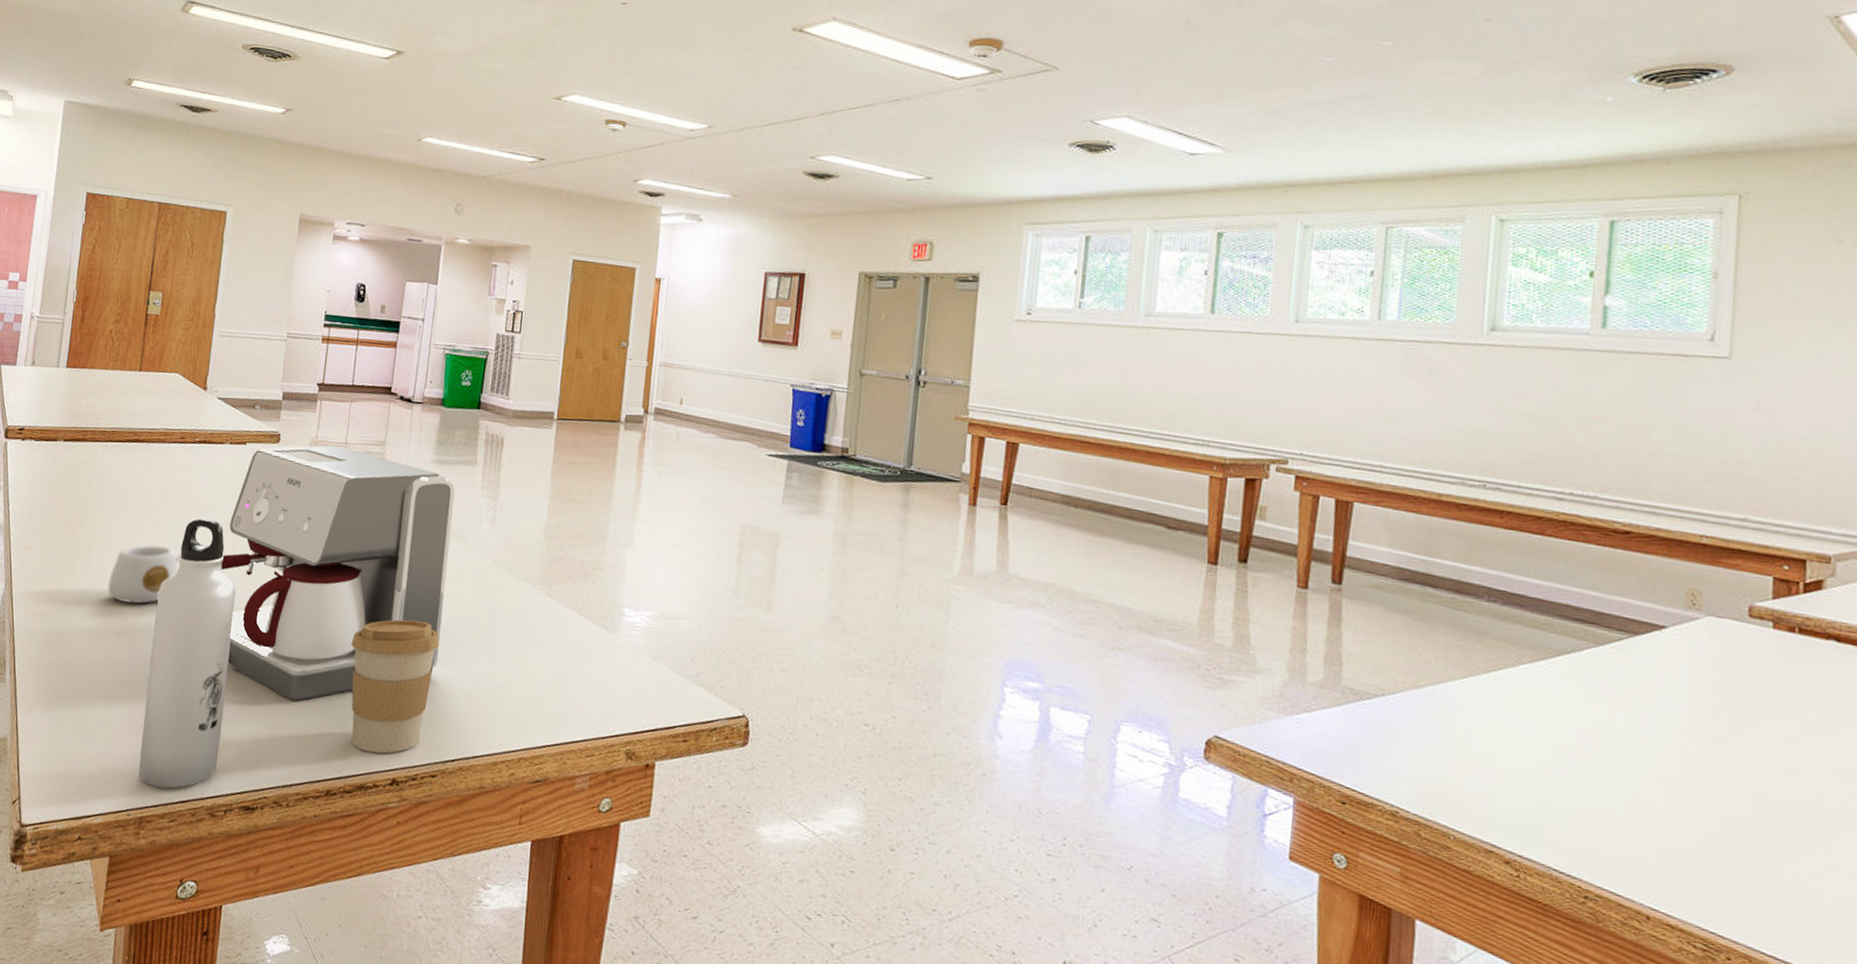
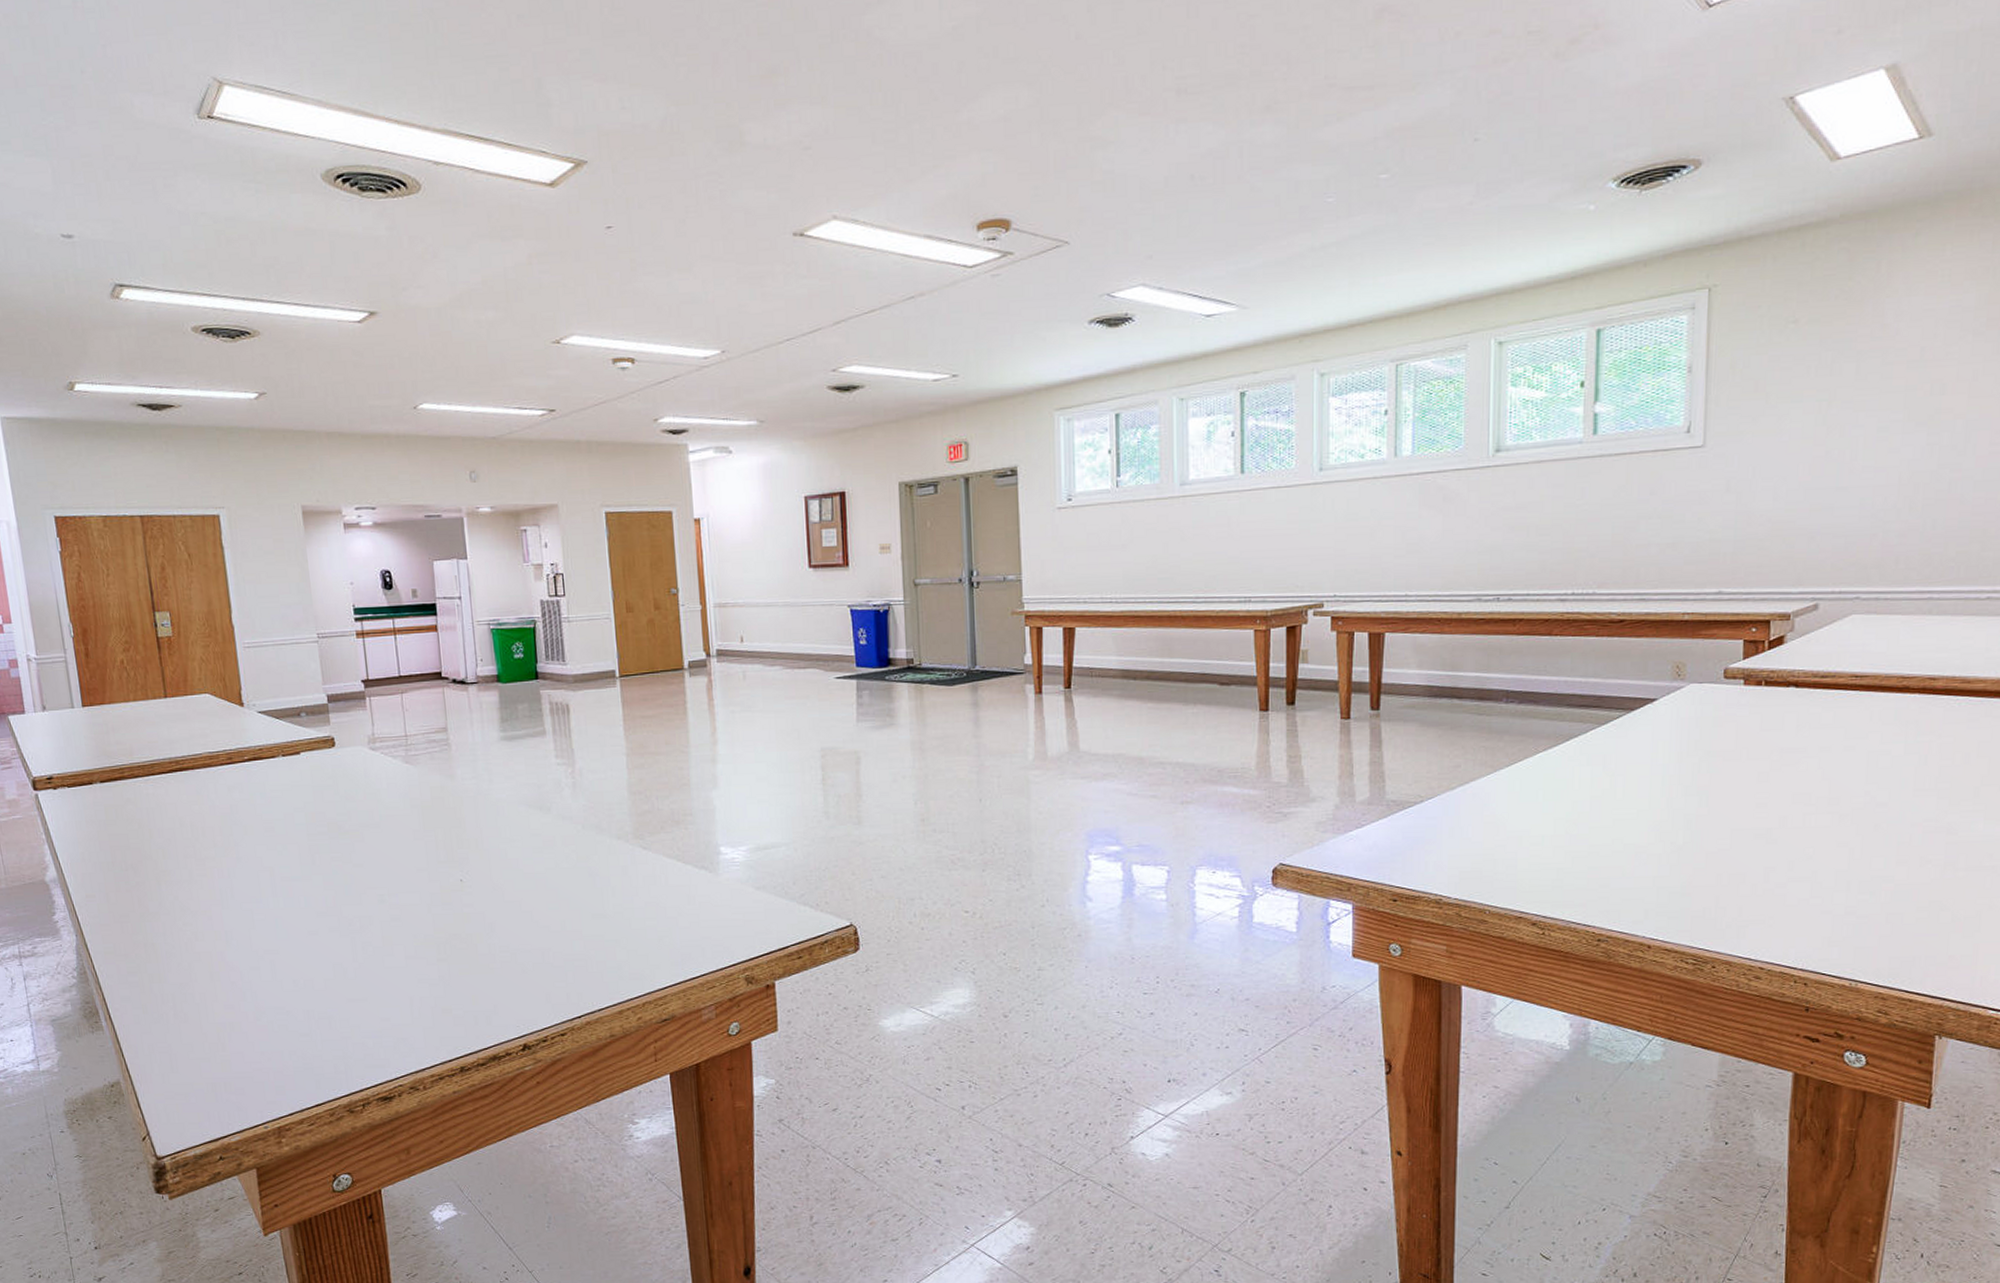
mug: present [107,544,181,604] -> none [186,869,259,931]
water bottle: present [138,518,237,789] -> none [243,834,346,1097]
coffee maker: present [221,445,455,702] -> none [301,740,545,993]
coffee cup: present [351,619,440,754] -> none [454,895,545,1025]

